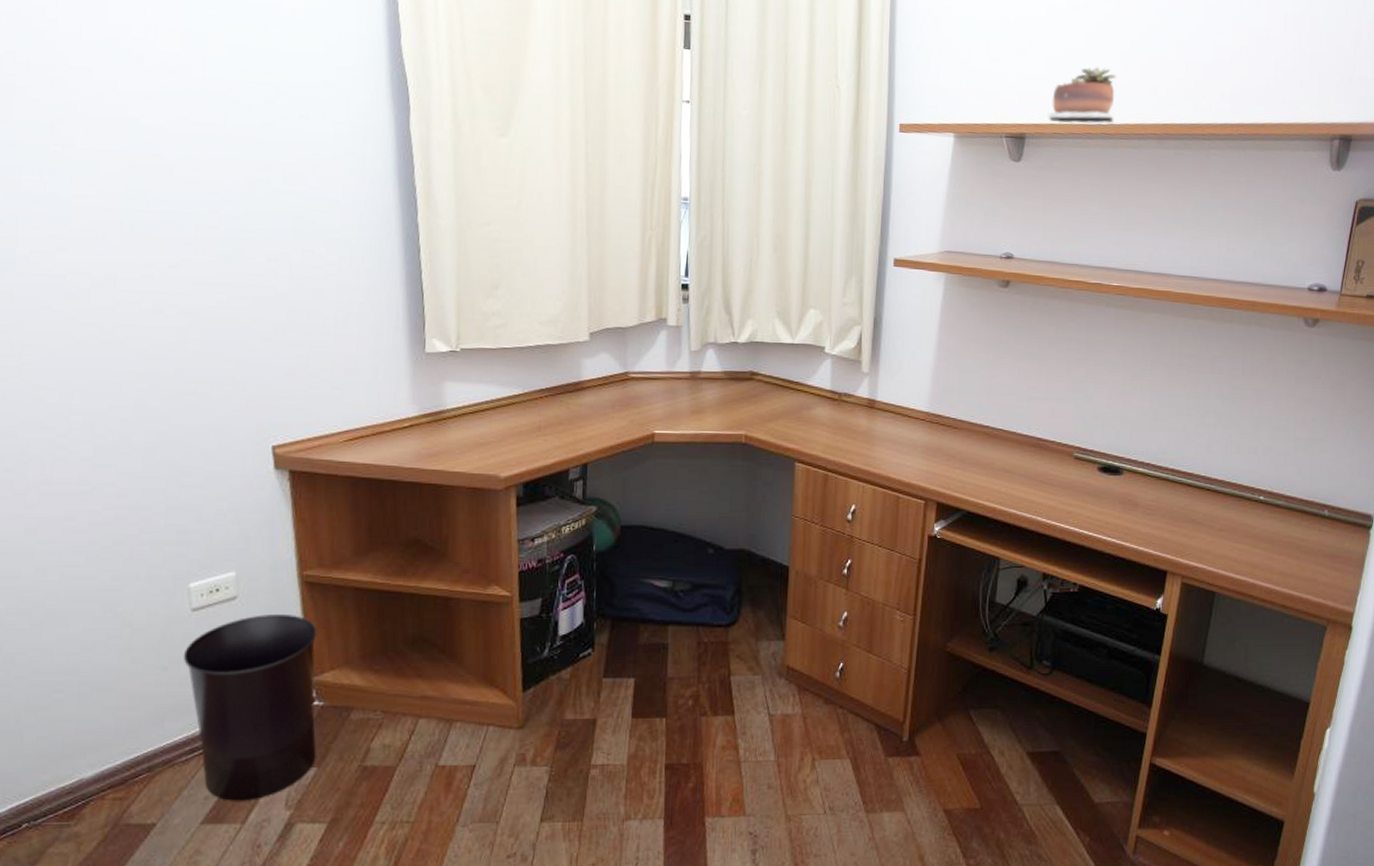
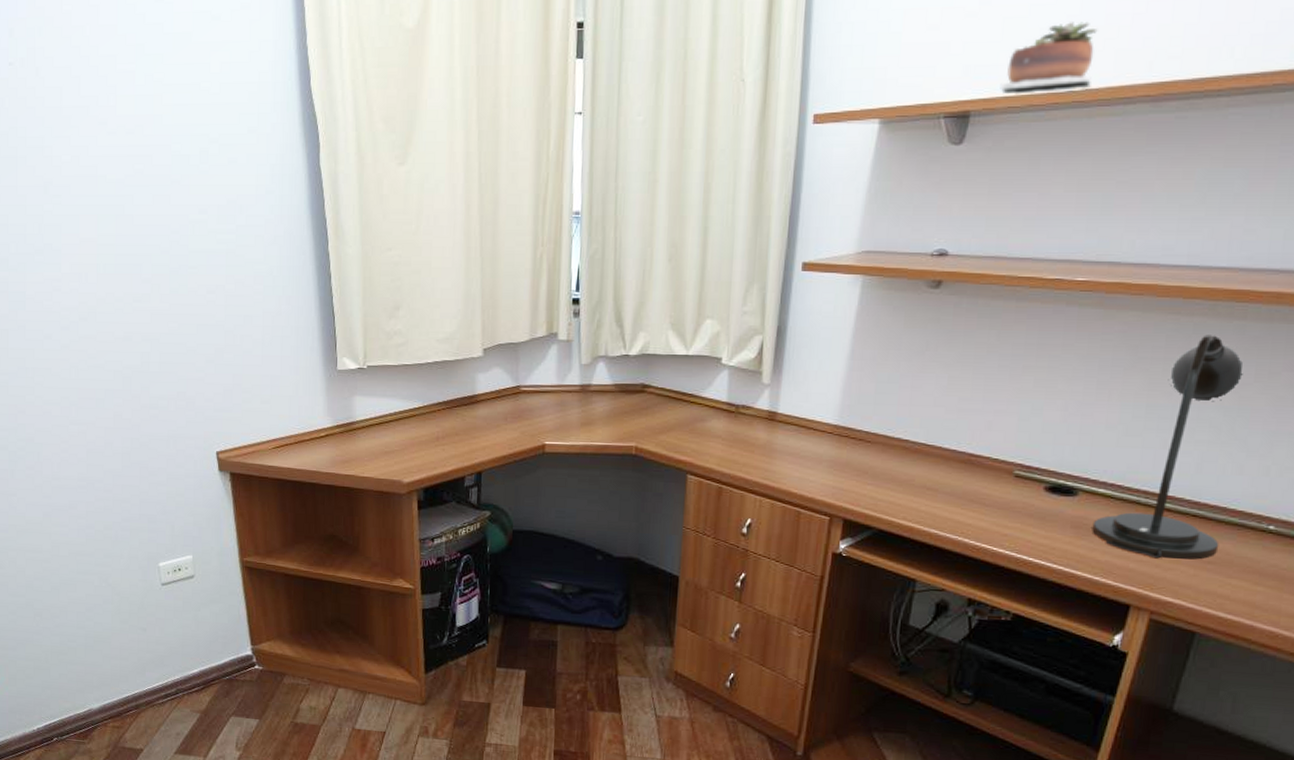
waste bin: present [183,614,317,801] -> none [157,591,258,740]
desk lamp: none [1135,335,1234,529] -> present [1092,335,1243,559]

